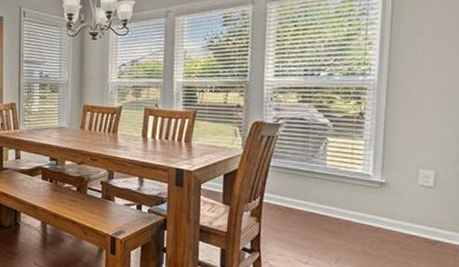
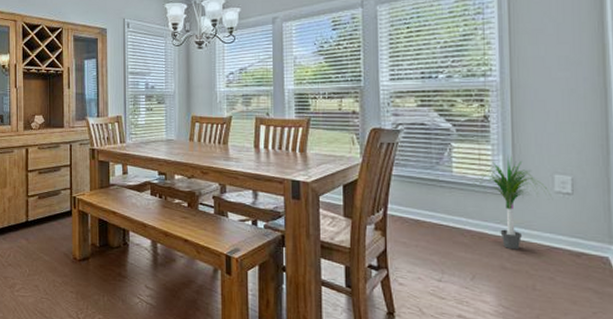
potted plant: none [345,151,415,237] -> present [473,156,552,250]

